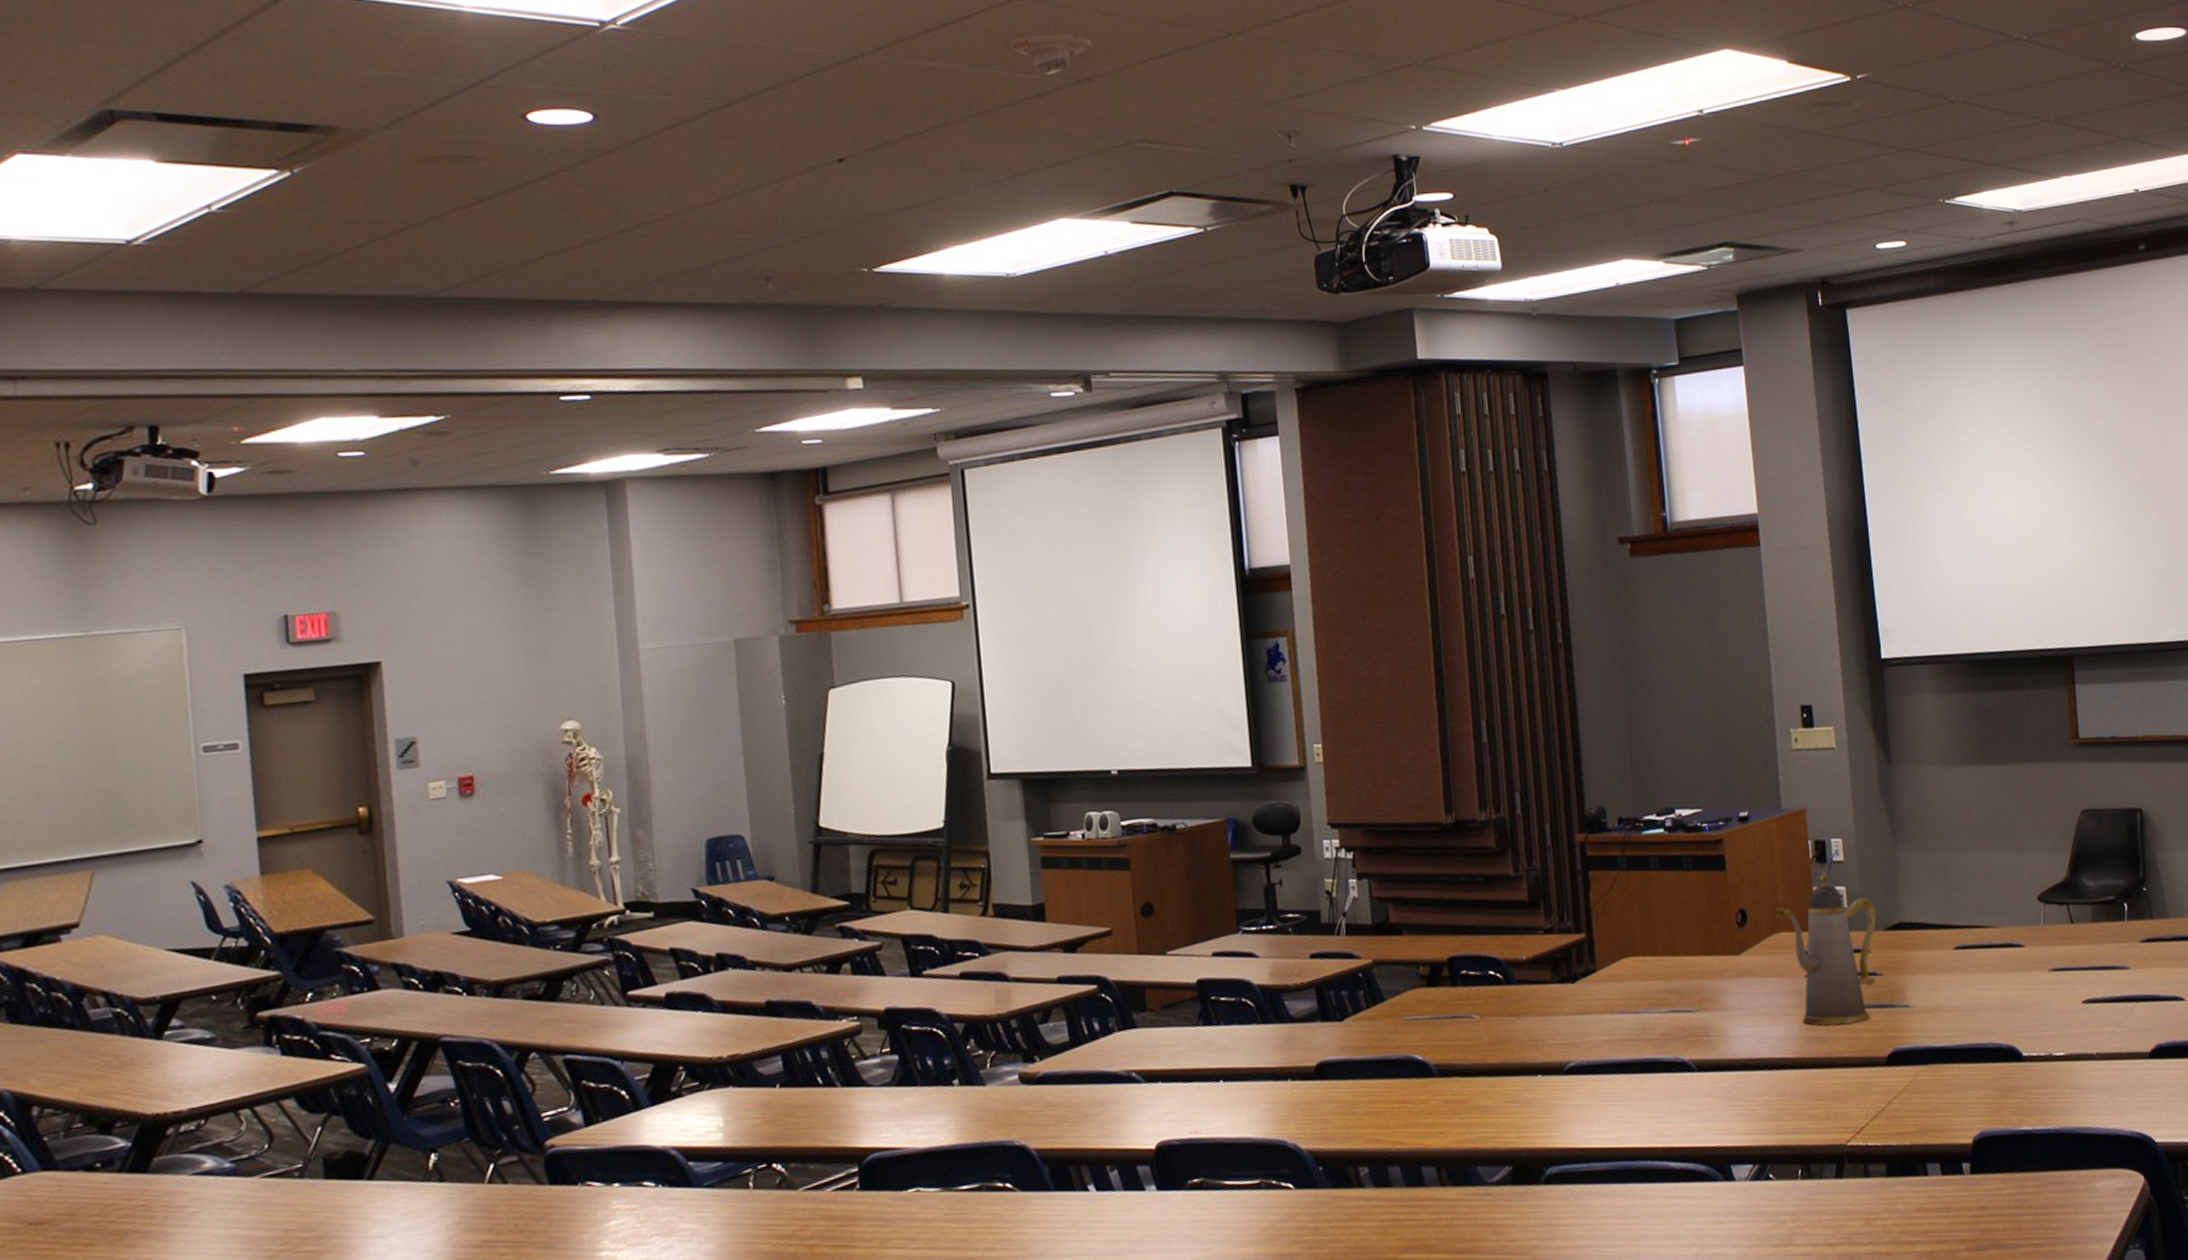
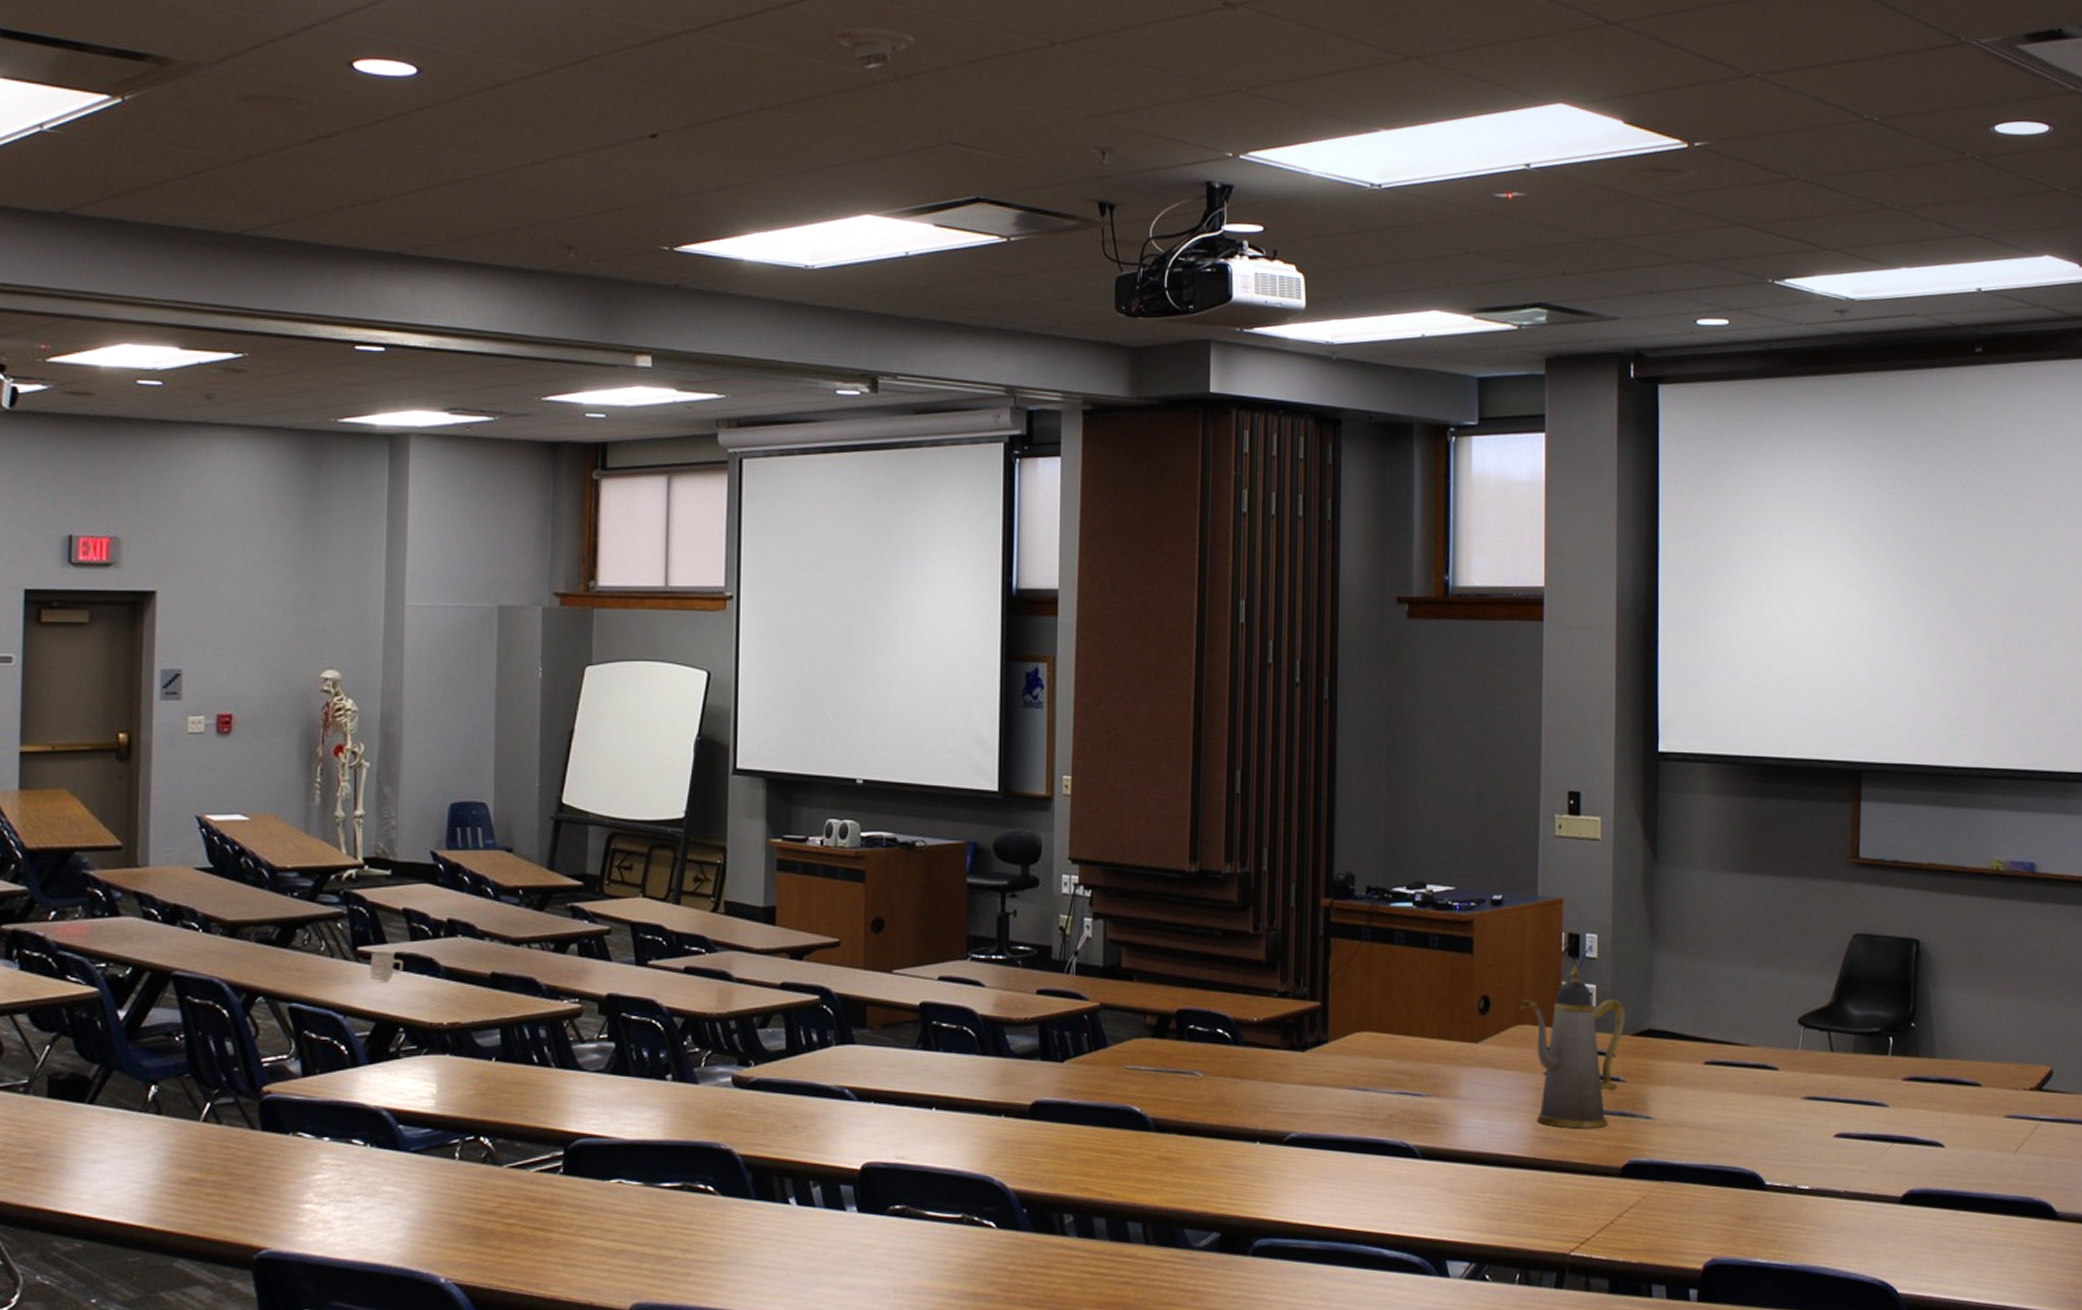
mug: none [641,992,677,1024] -> present [369,951,404,982]

